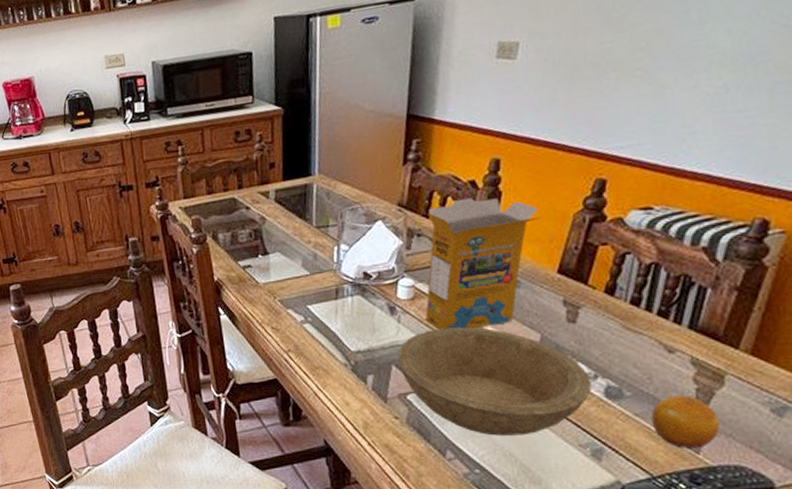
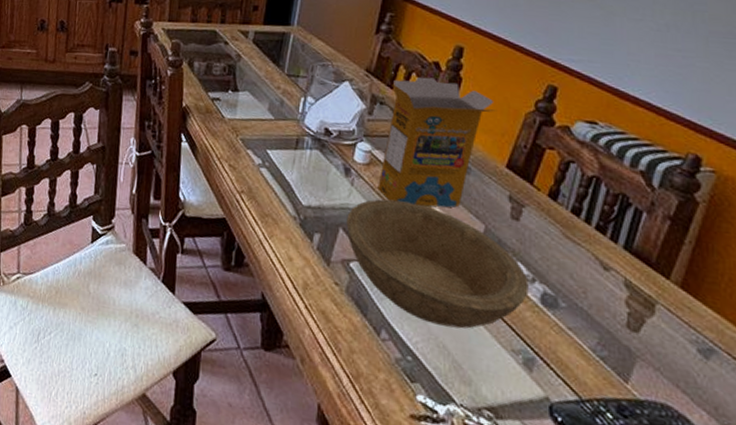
fruit: present [651,395,721,448] -> none [583,315,650,377]

